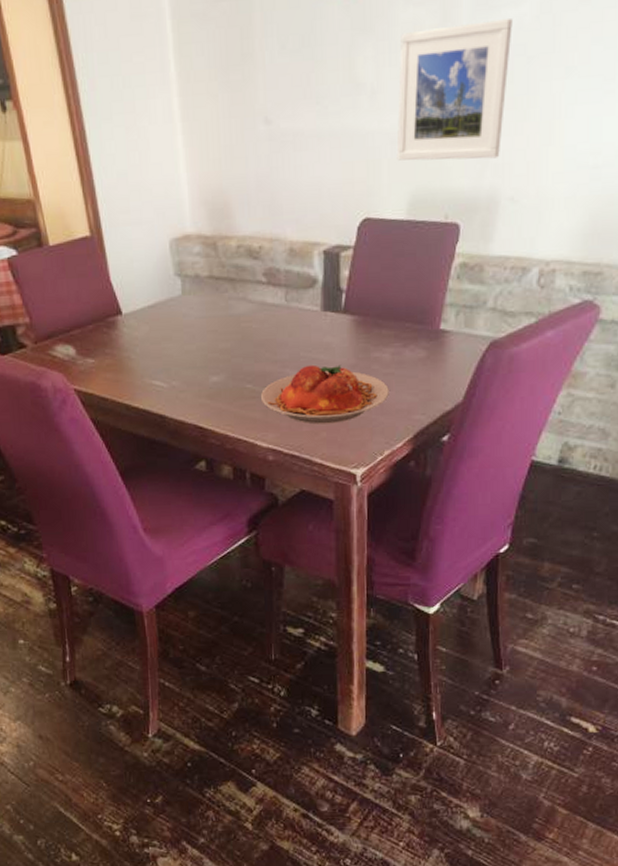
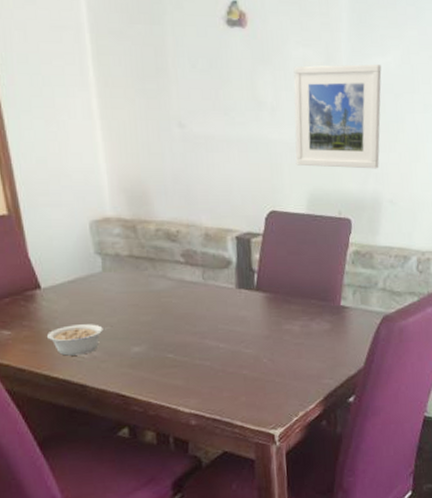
legume: none [128,351,192,385] -> present [47,324,113,356]
plate: present [261,364,389,425] -> none [182,336,301,390]

